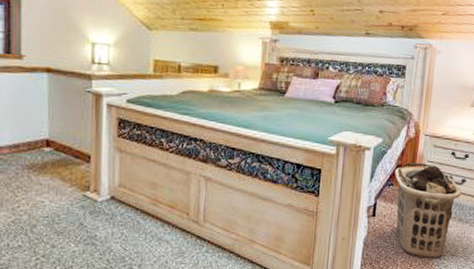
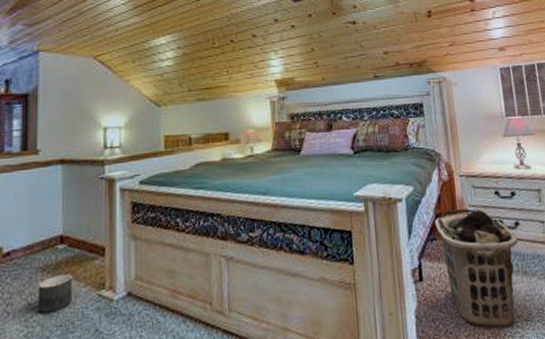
planter: none [24,174,58,205] -> present [37,274,72,314]

